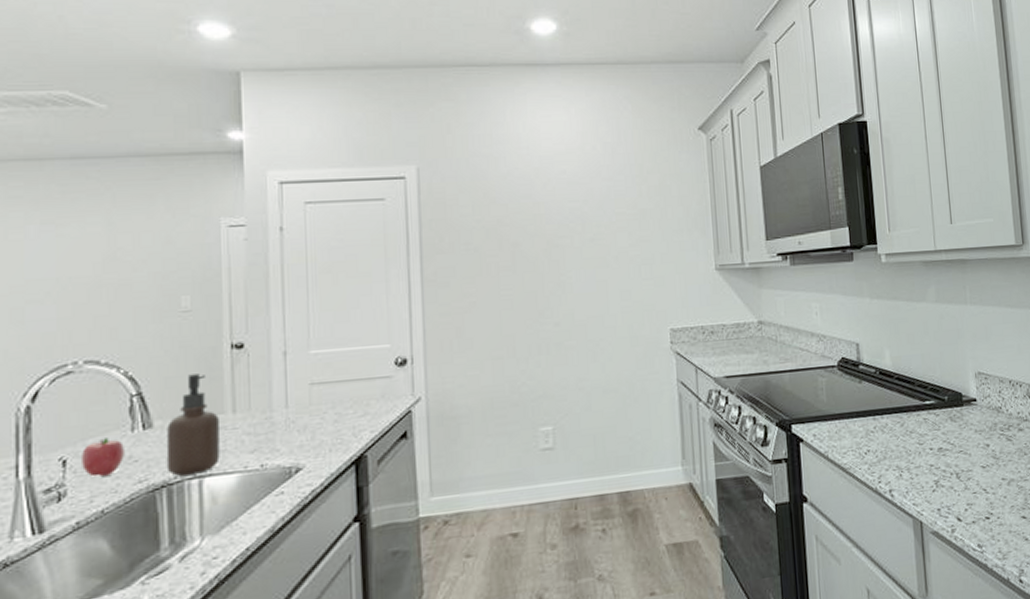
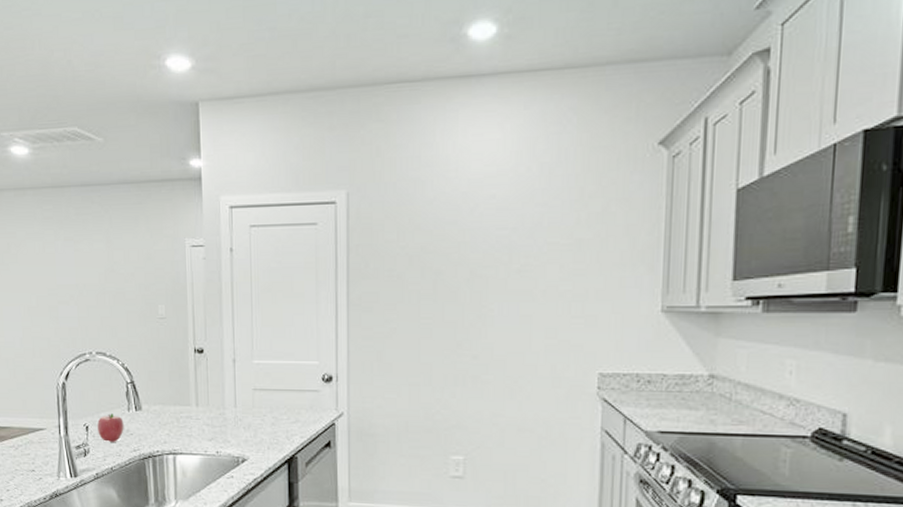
soap dispenser: present [166,374,221,476] -> none [151,371,188,451]

